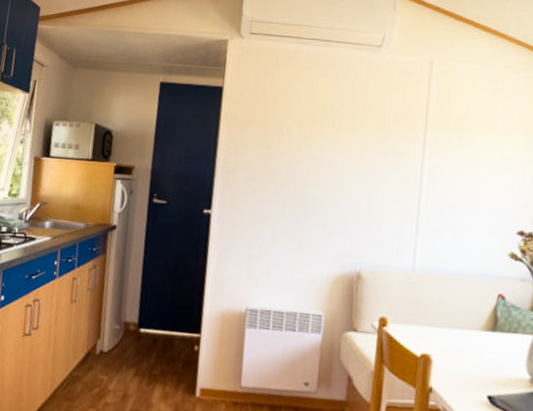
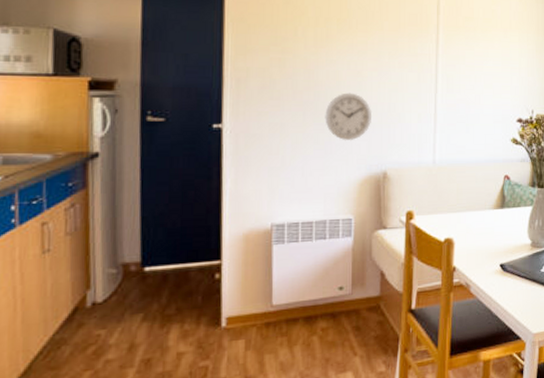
wall clock: none [302,189,349,237] -> present [325,93,371,141]

